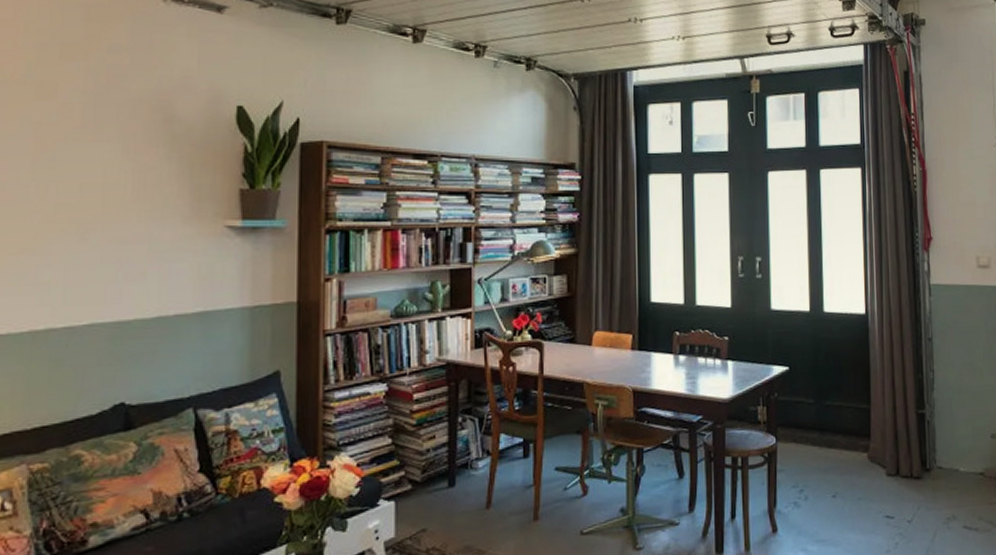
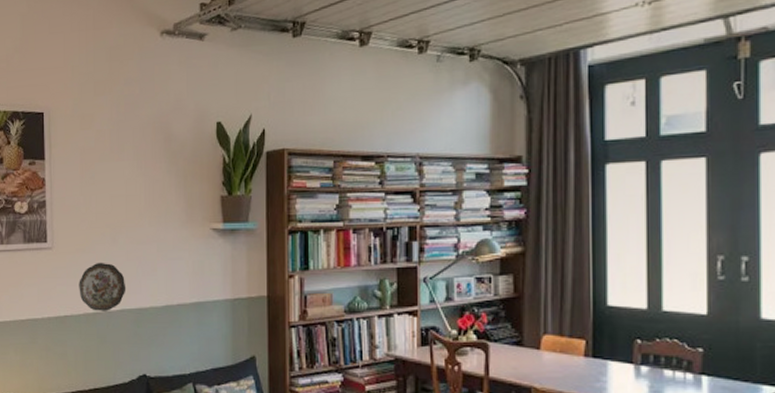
decorative plate: none [22,265,99,328] -> present [79,262,126,311]

